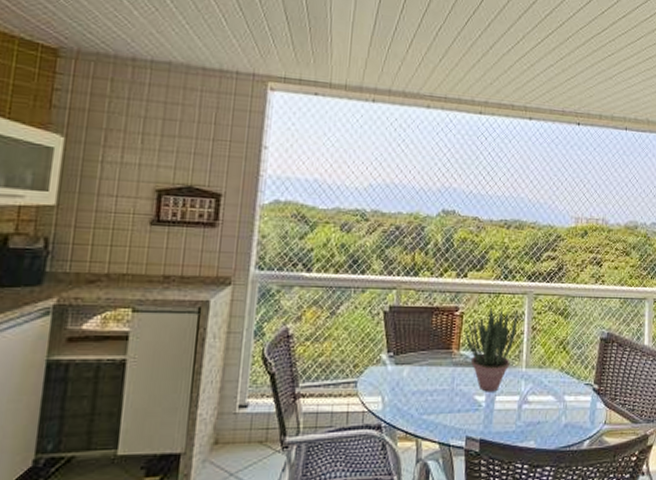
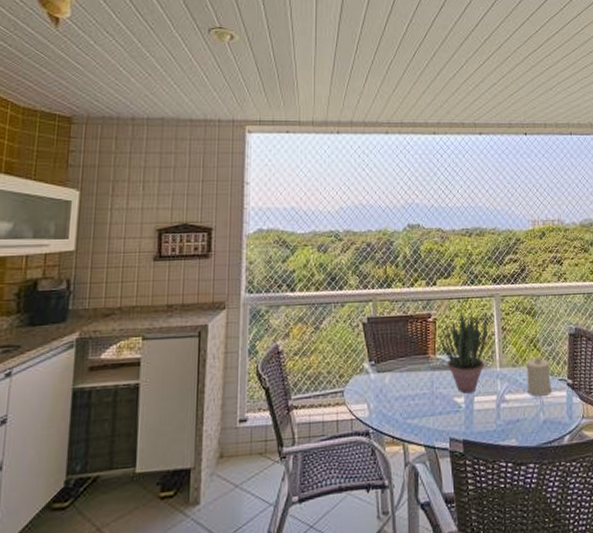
candle: none [552,360,577,399] -> present [526,357,552,396]

